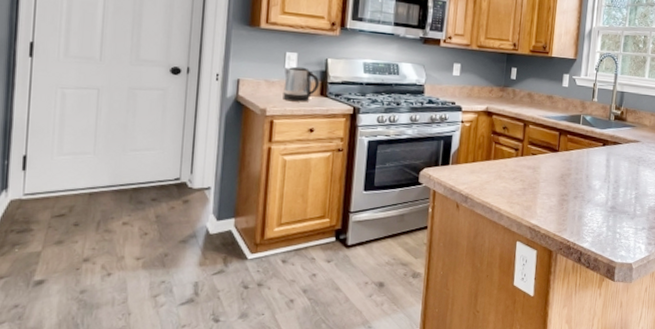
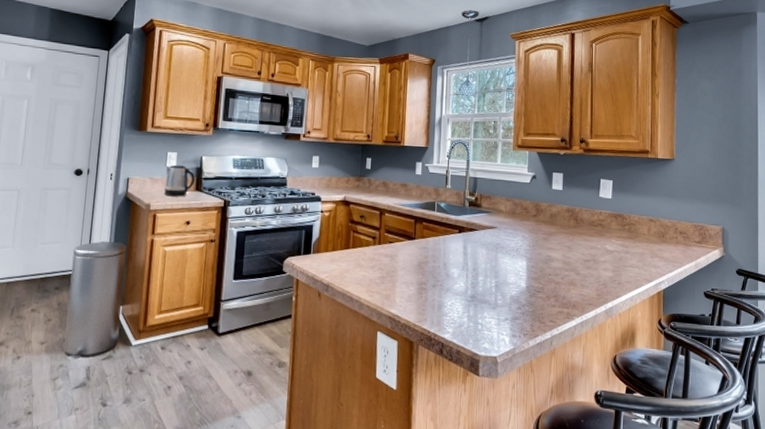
pedal bin: none [165,148,238,276] -> present [64,241,126,361]

